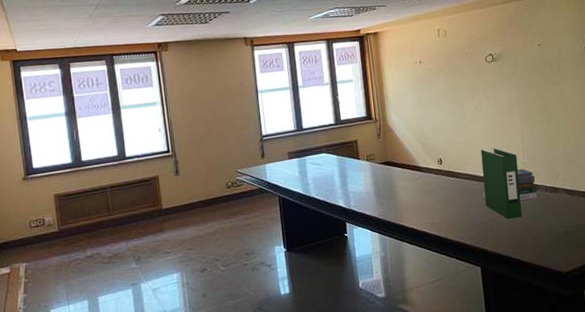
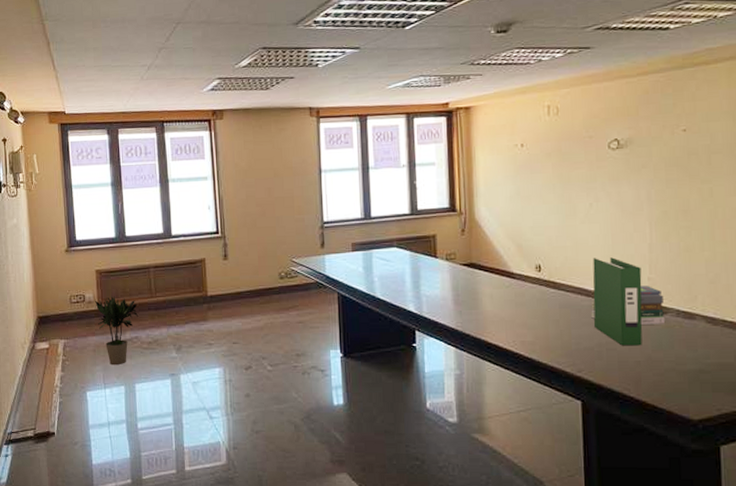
potted plant: none [55,217,98,281] -> present [95,296,138,364]

